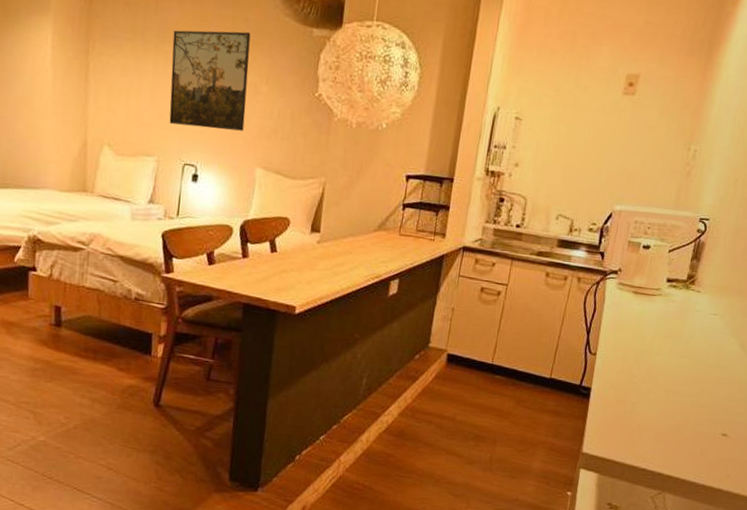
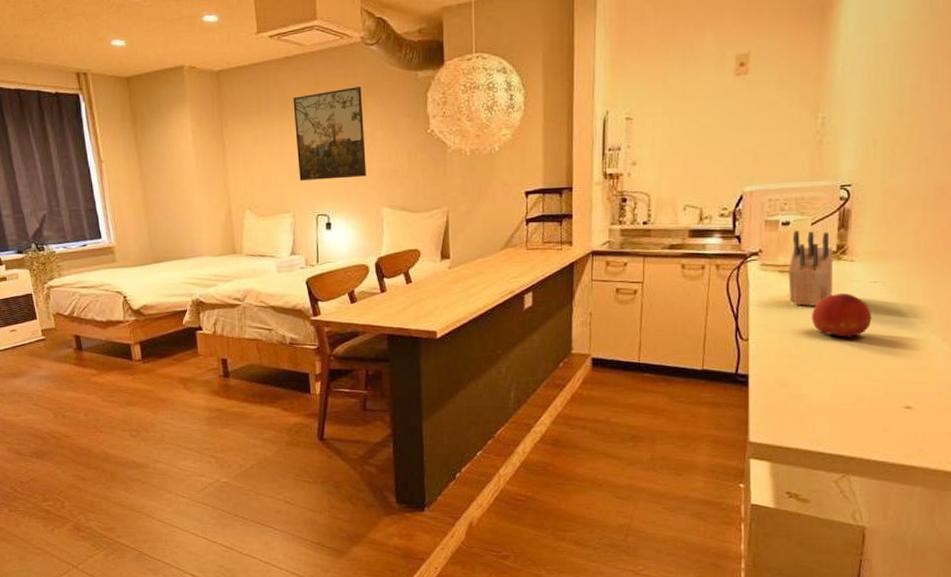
knife block: none [639,255,684,330] -> present [788,230,832,306]
fruit: none [655,320,708,367] -> present [812,293,872,340]

